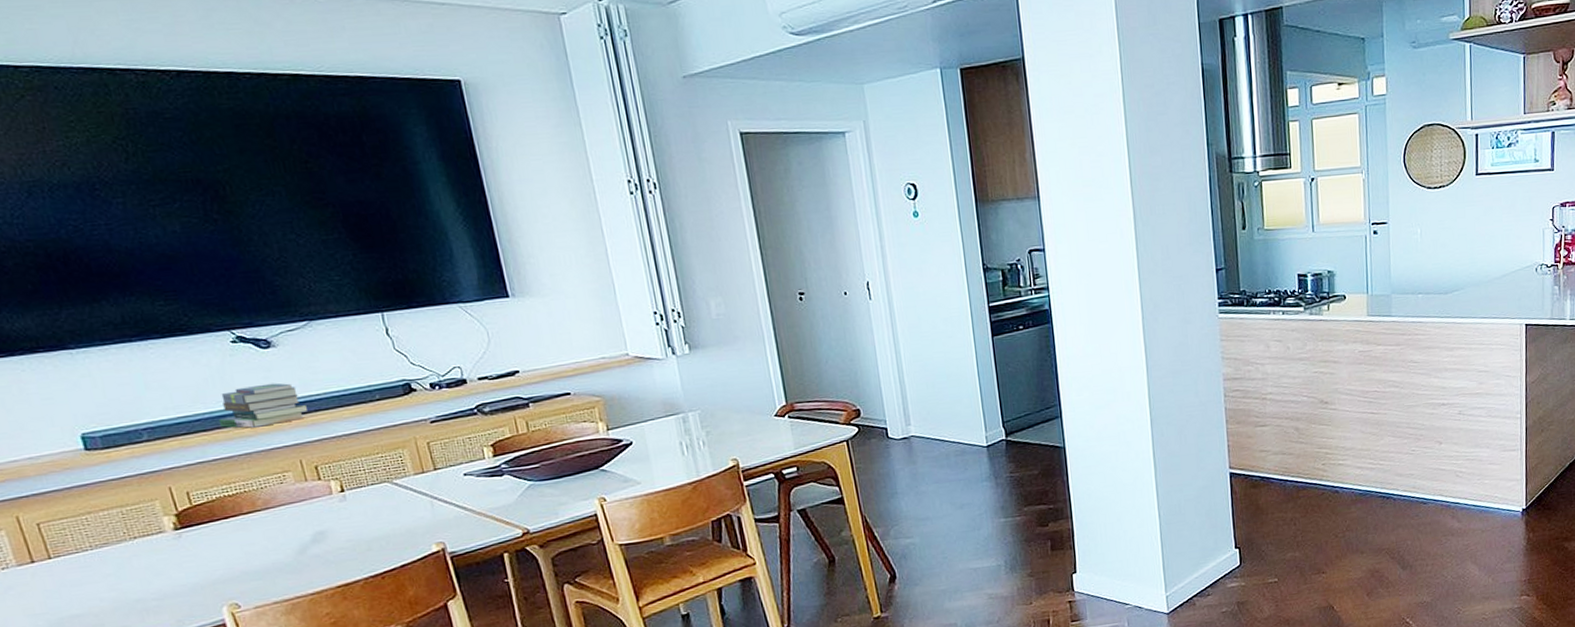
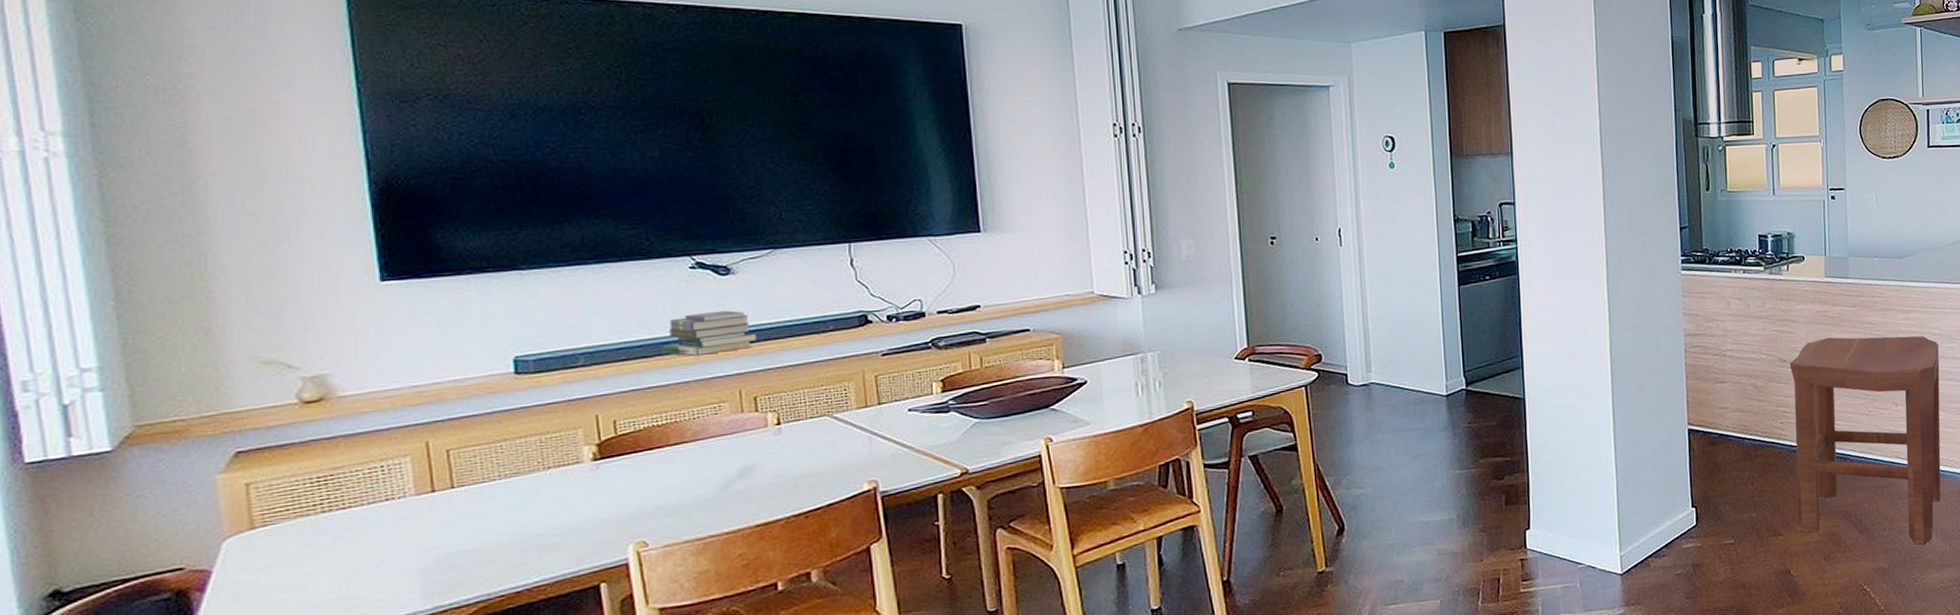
stool: none [1331,373,1485,579] -> present [1789,336,1941,545]

